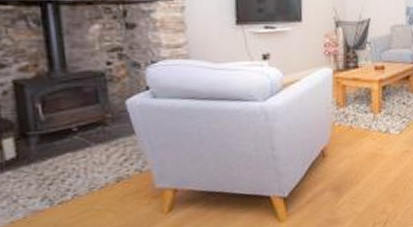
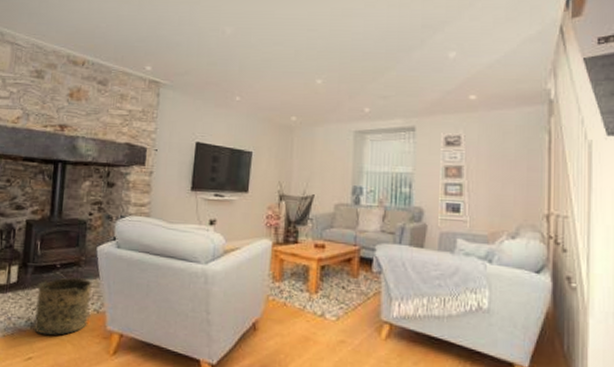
bucket: none [46,138,129,210] -> present [34,277,92,336]

